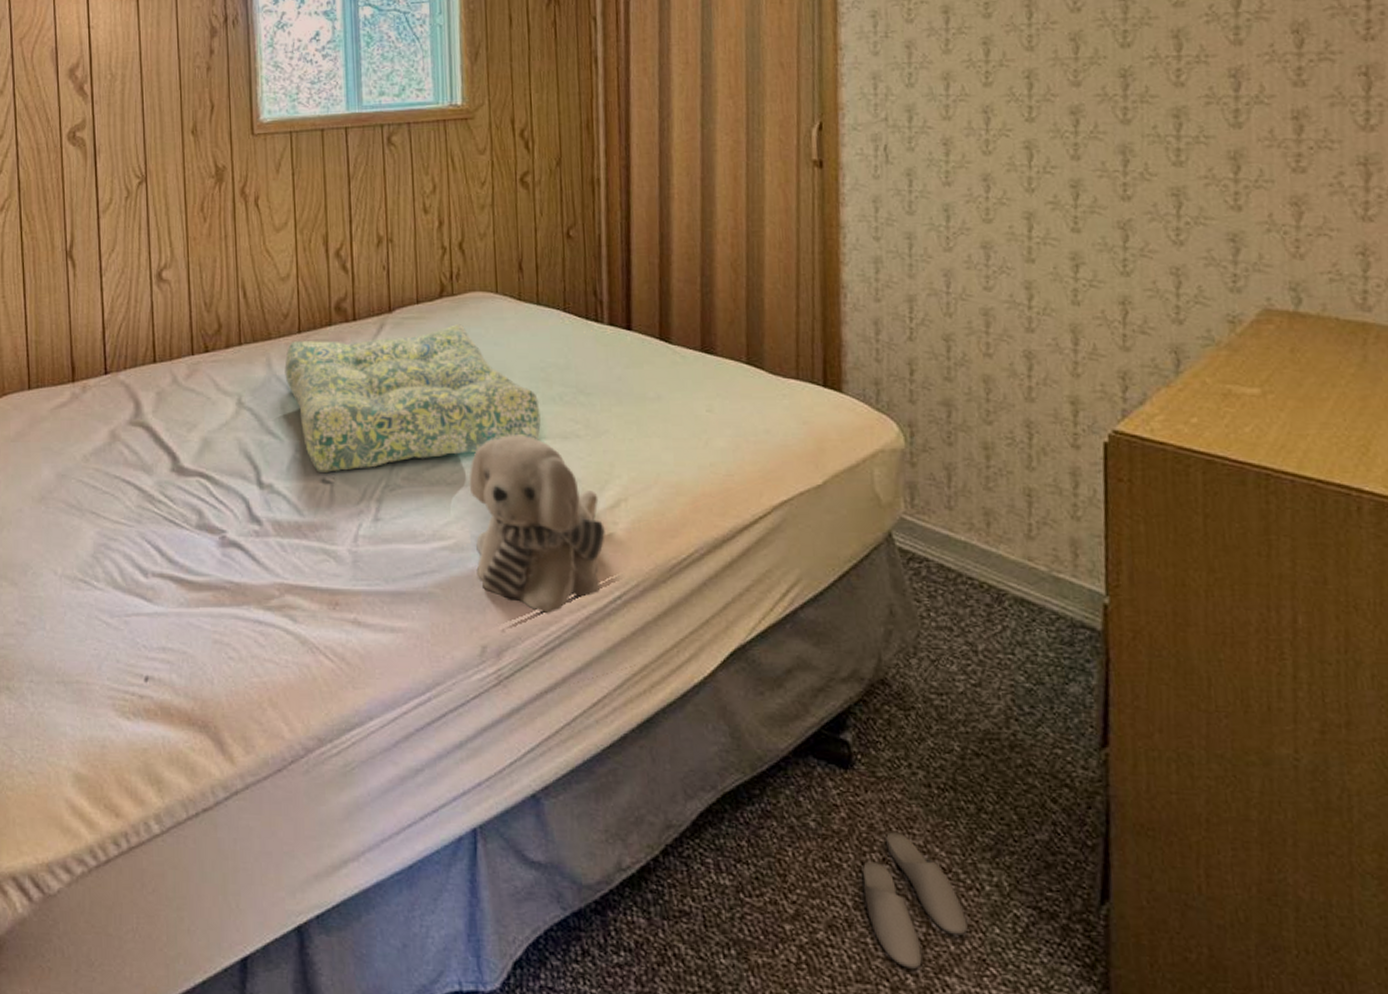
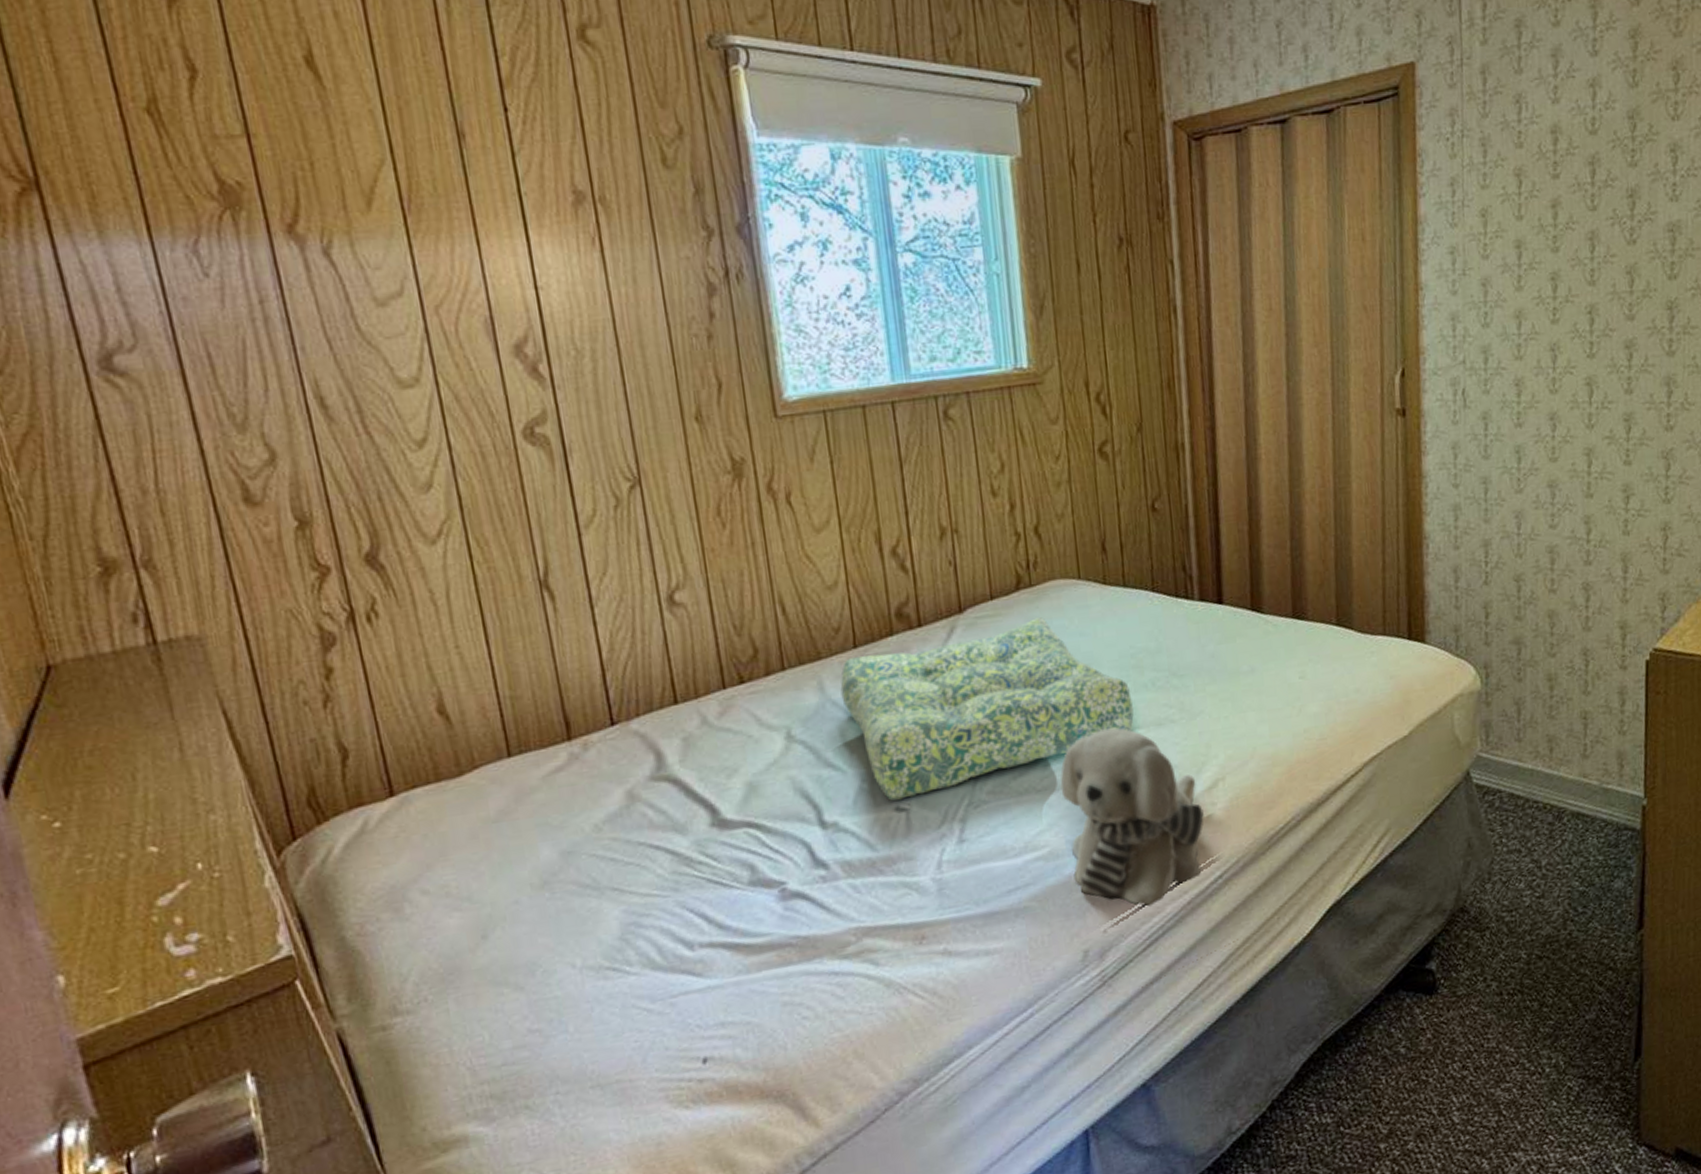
slippers: present [862,832,968,969] -> none [1445,1040,1532,1155]

